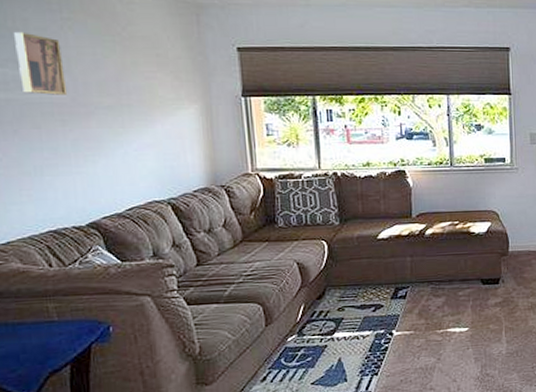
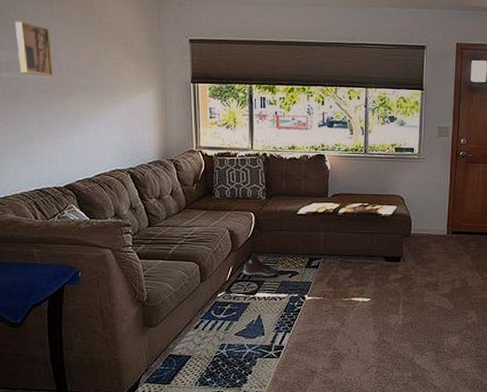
sneaker: none [317,288,361,314] -> present [243,254,280,277]

